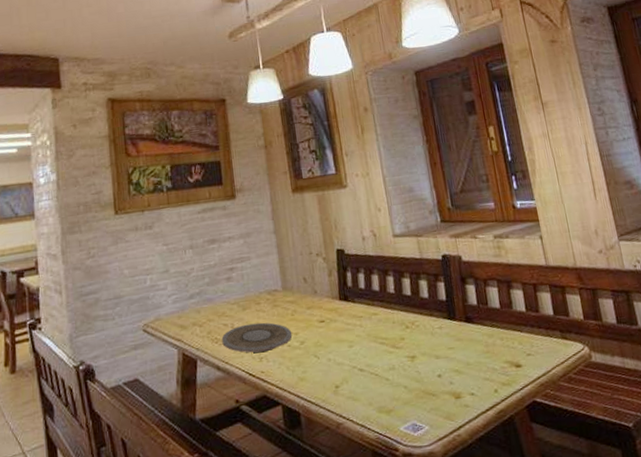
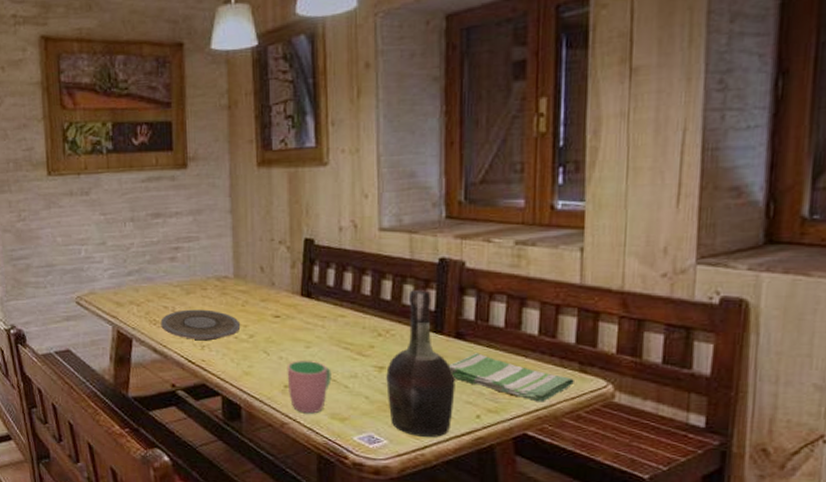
cup: none [335,359,374,411] -> present [287,361,331,414]
cognac bottle: none [417,283,477,418] -> present [386,289,455,437]
dish towel: none [465,333,560,370] -> present [449,353,574,402]

